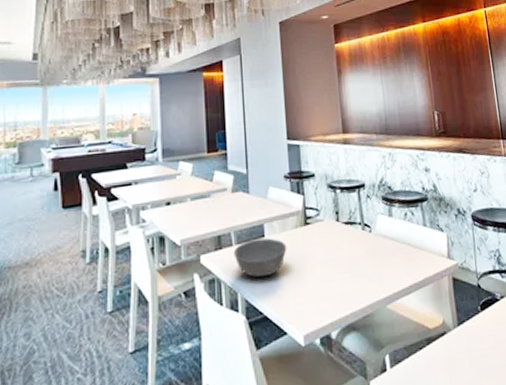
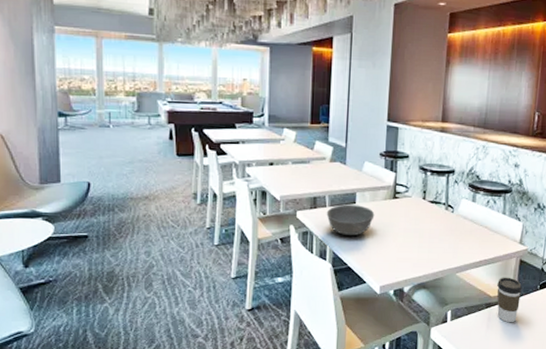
coffee cup: none [434,301,464,360] -> present [497,277,523,323]

